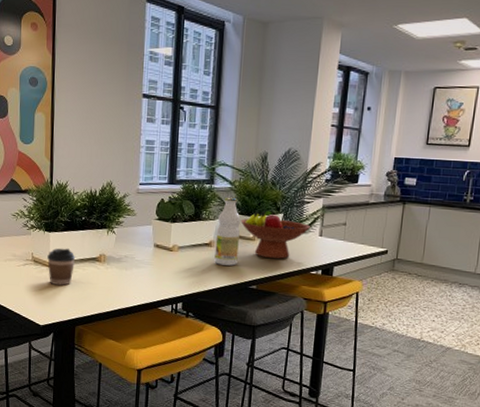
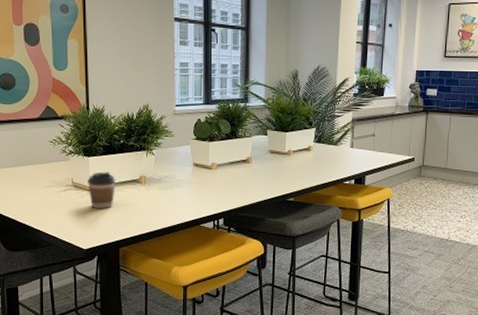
bottle: present [214,197,241,266] -> none [252,114,276,180]
fruit bowl: present [240,210,310,259] -> none [275,126,342,172]

